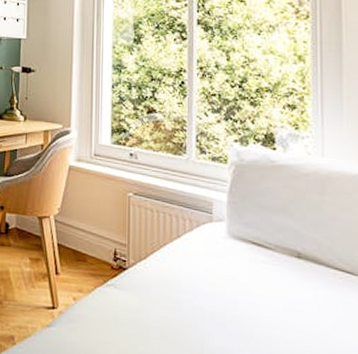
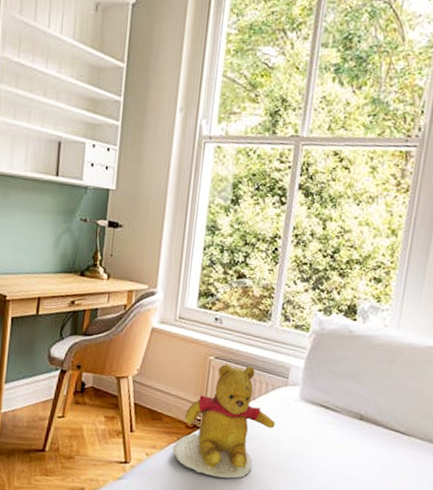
teddy bear: none [99,201,204,327] -> present [172,364,275,479]

